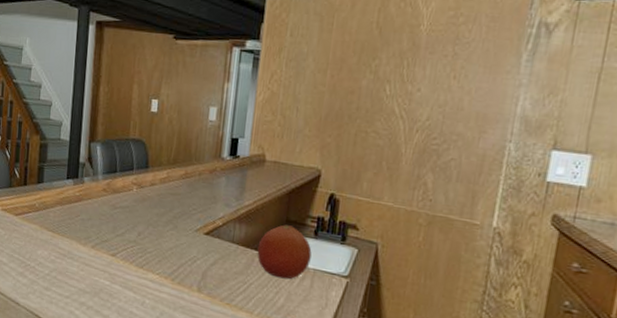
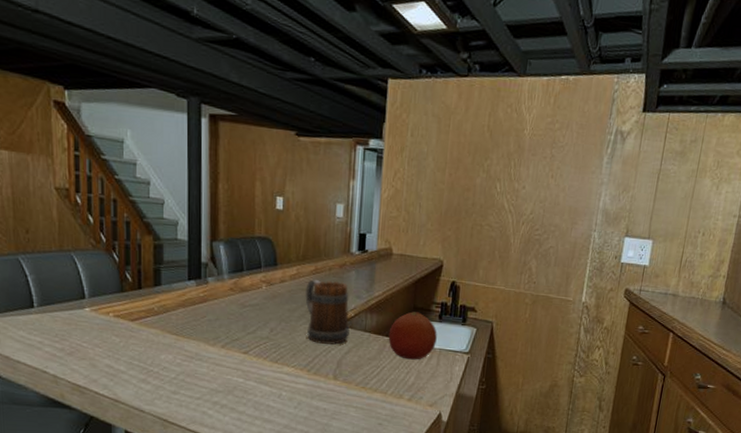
beer mug: none [173,184,218,255] -> present [305,280,351,345]

